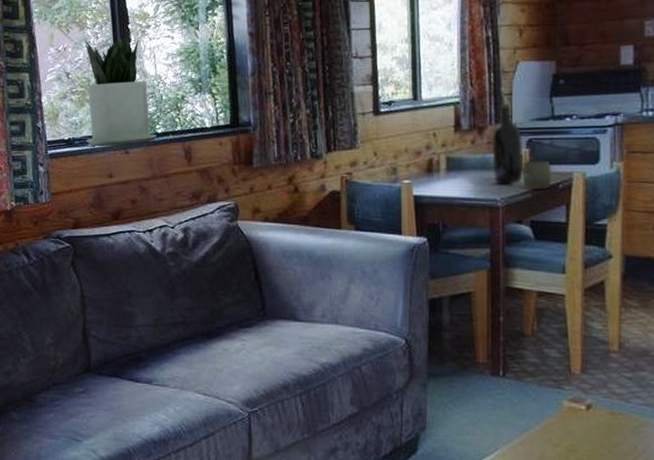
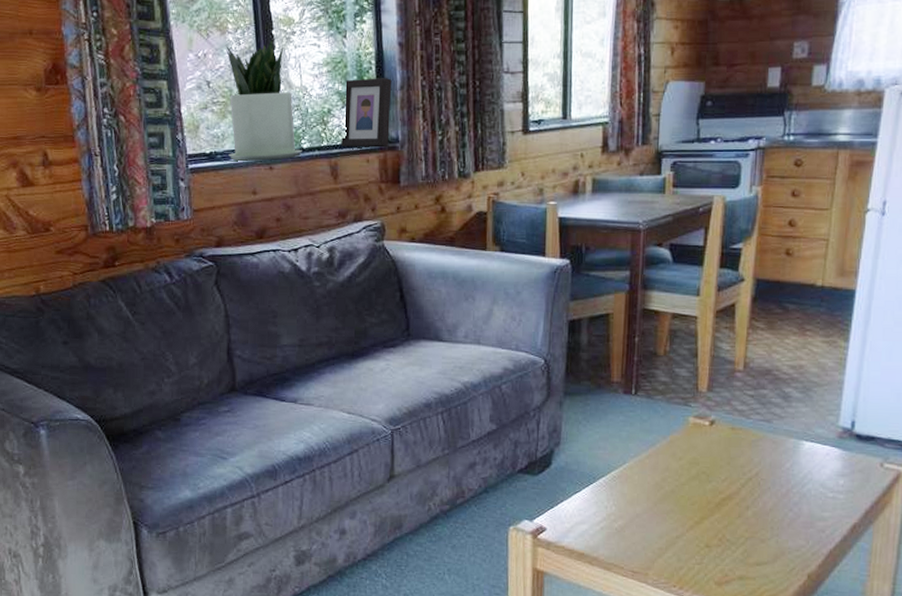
picture frame: none [195,65,244,131] -> present [341,78,392,148]
wine bottle: present [491,103,524,185] -> none [636,124,668,208]
mug: present [523,160,551,190] -> none [665,183,693,213]

